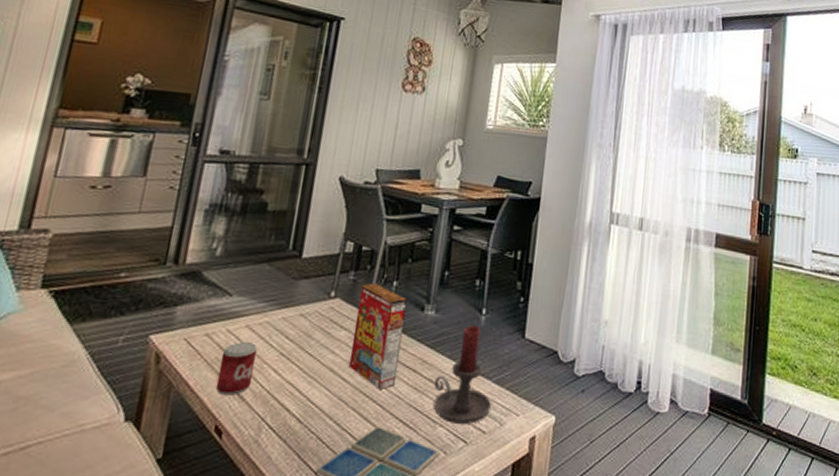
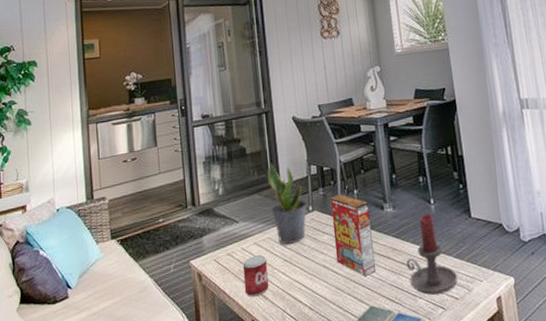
potted plant: none [280,228,330,336] -> present [267,163,307,245]

